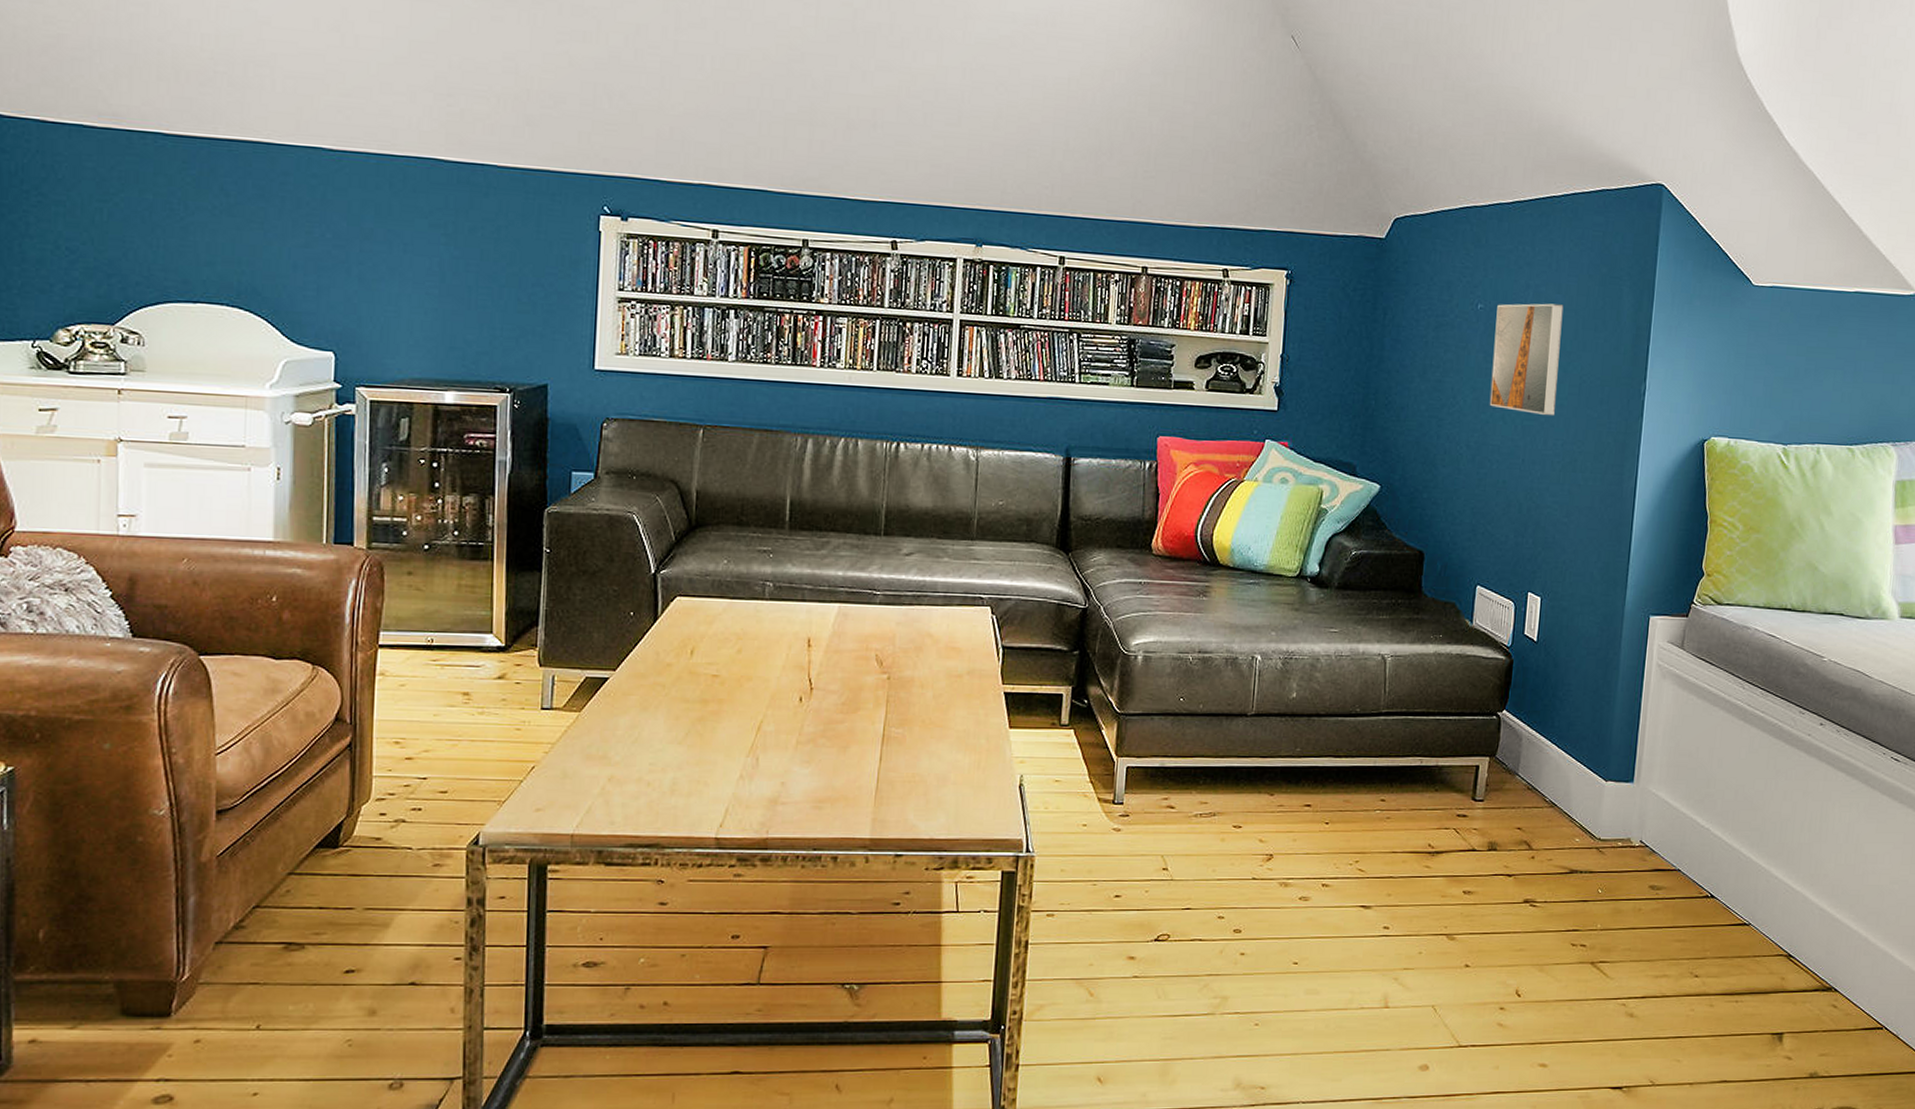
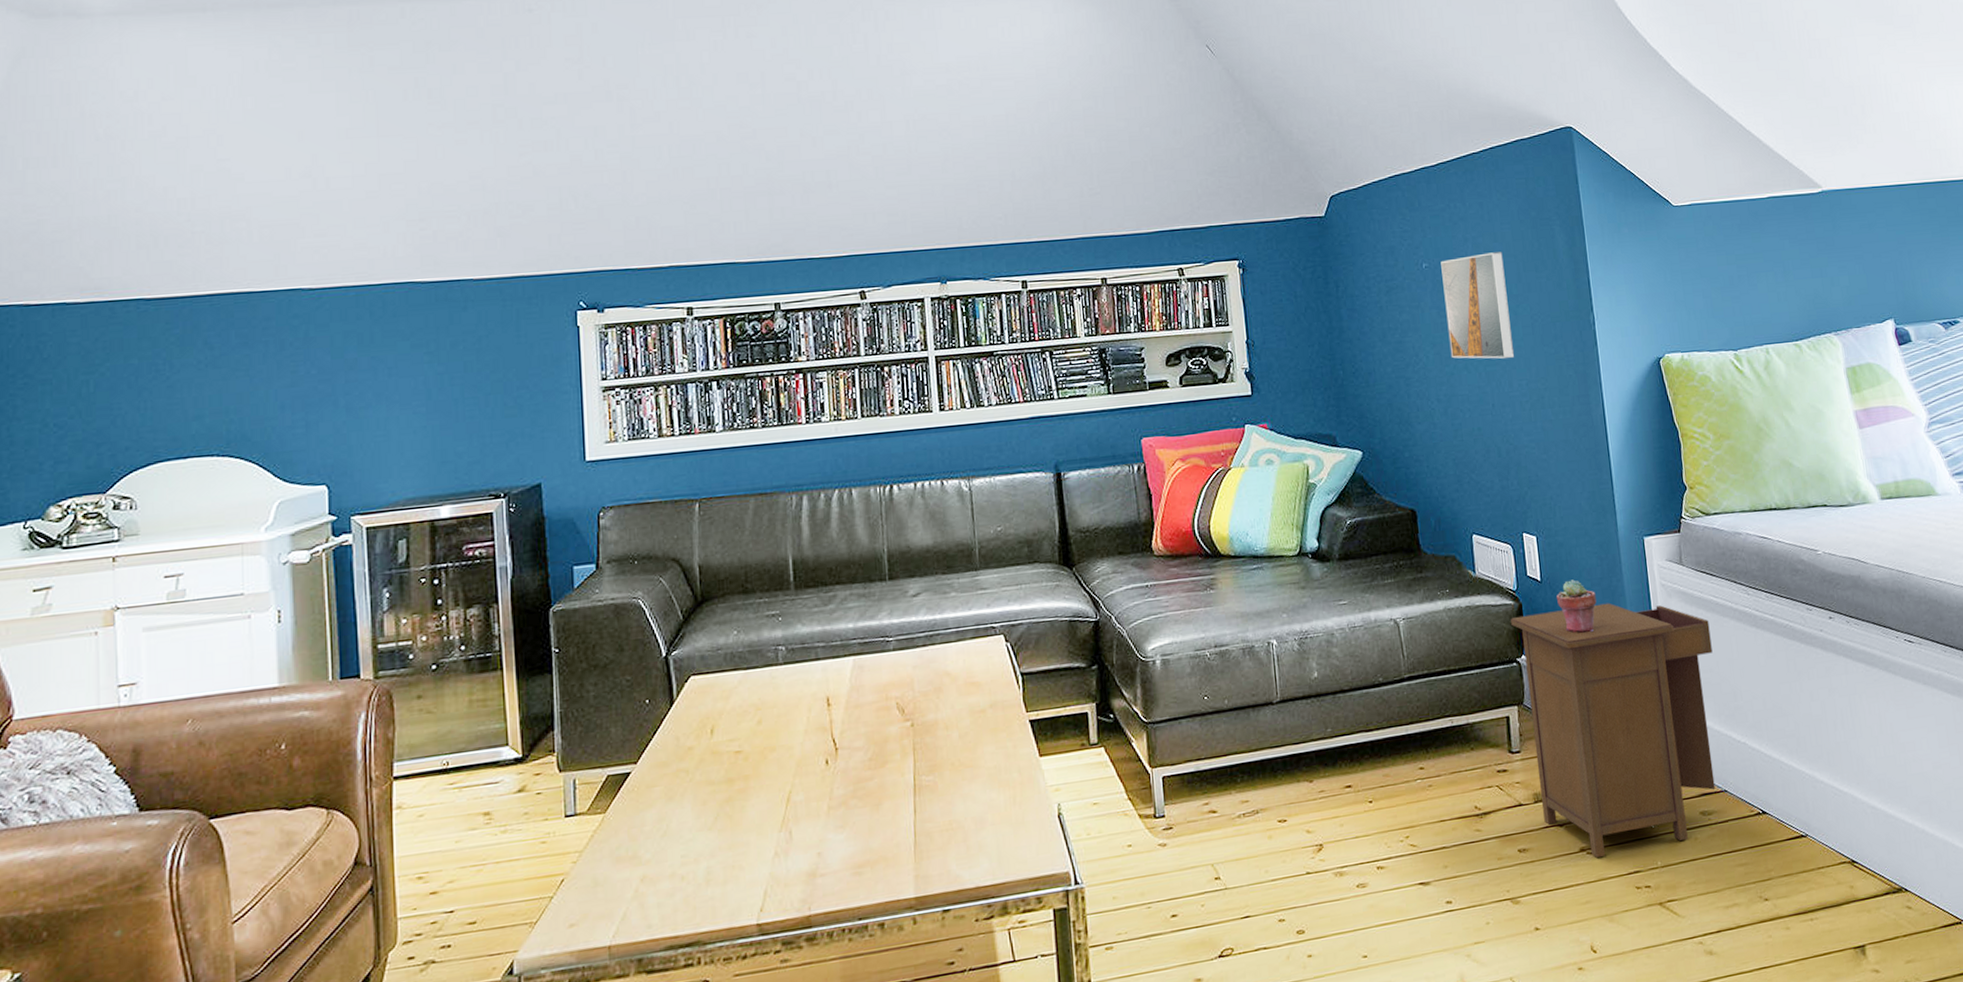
nightstand: none [1494,672,1698,911] -> present [1510,603,1716,858]
potted succulent: none [1549,645,1590,700] -> present [1557,579,1597,633]

